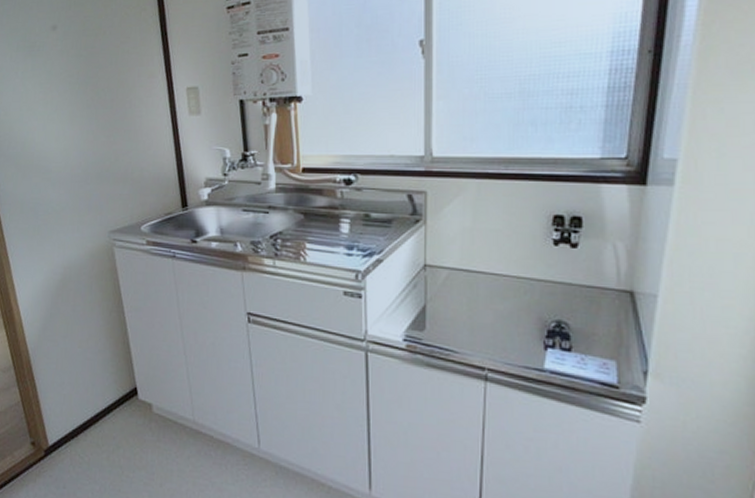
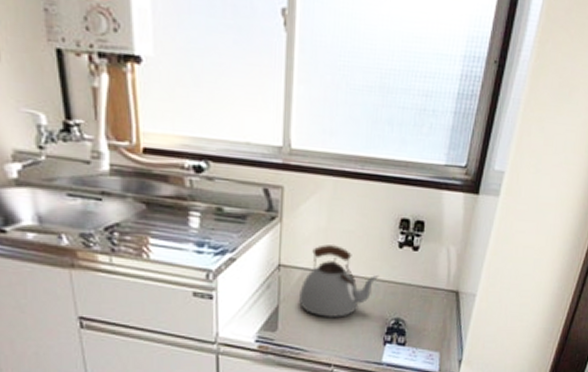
kettle: none [447,244,534,319] -> present [299,244,379,319]

